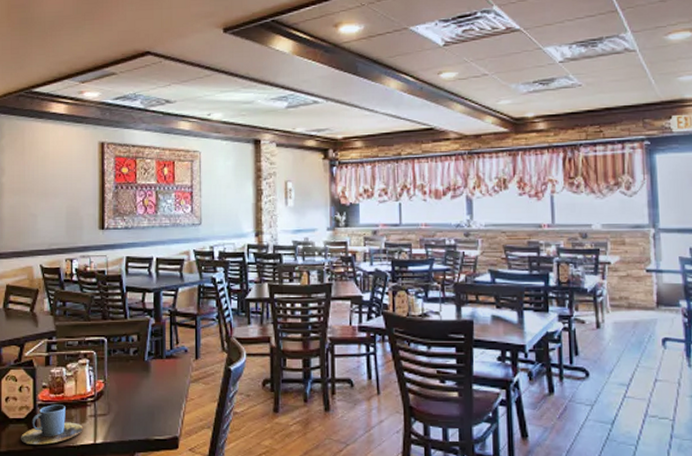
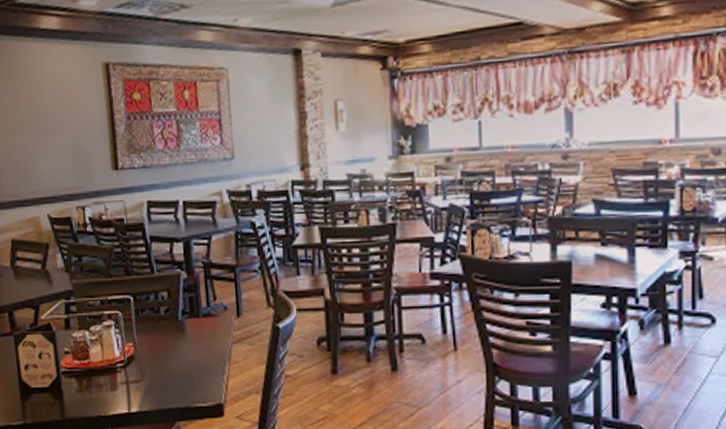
cup: present [20,404,83,445] -> none [45,371,115,415]

